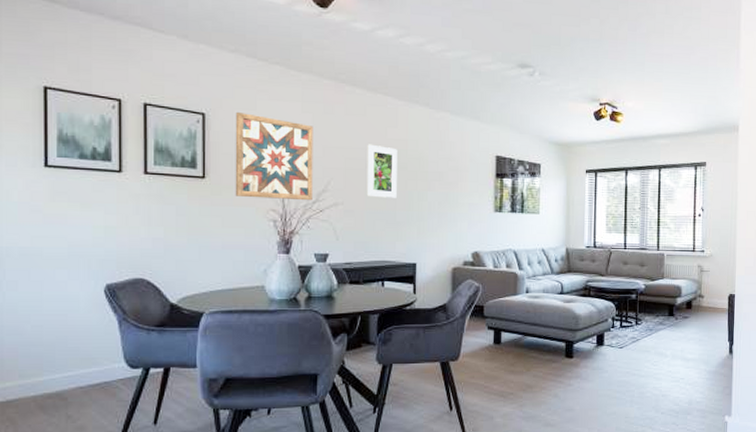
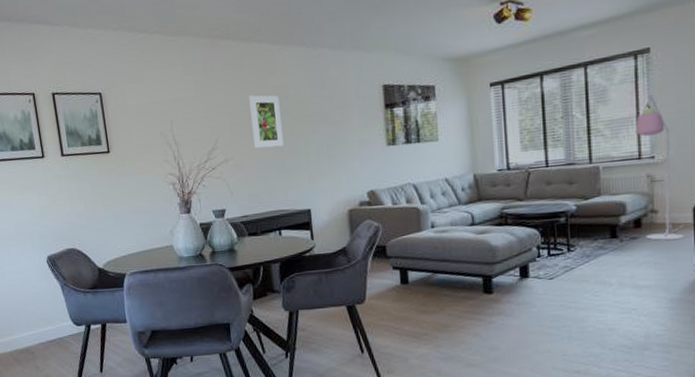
wall art: present [235,111,313,201] -> none [126,85,204,165]
floor lamp: none [692,200,722,321] -> present [635,94,685,240]

